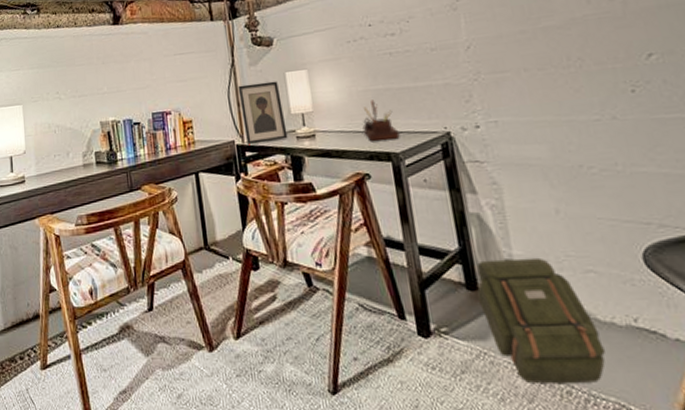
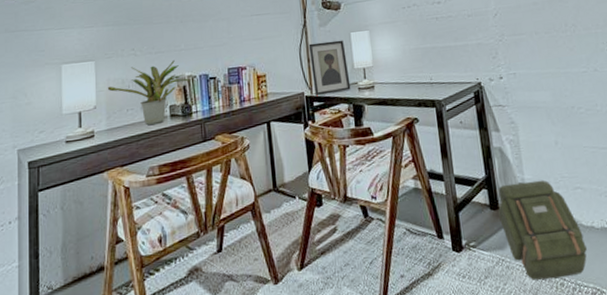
potted plant: none [35,103,115,173] -> present [107,59,191,126]
desk organizer: present [362,100,400,141] -> none [413,56,443,91]

